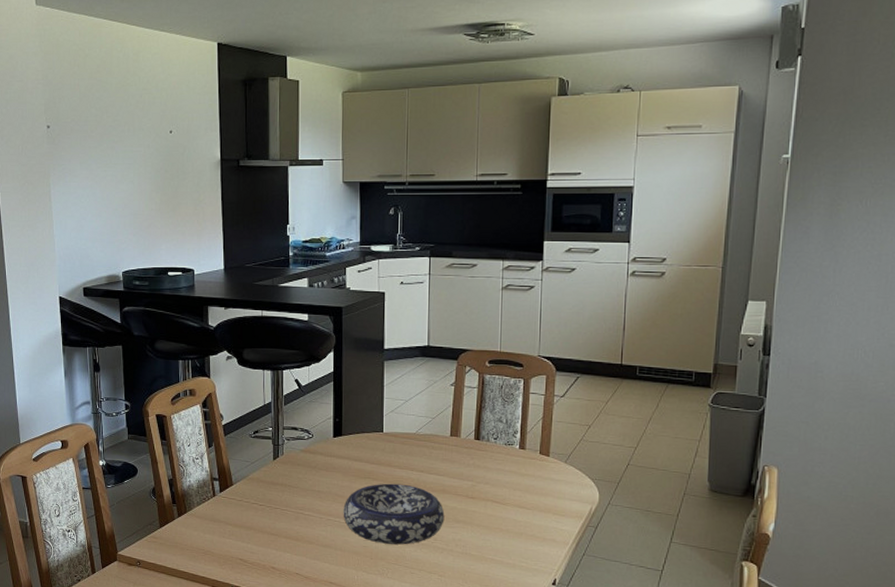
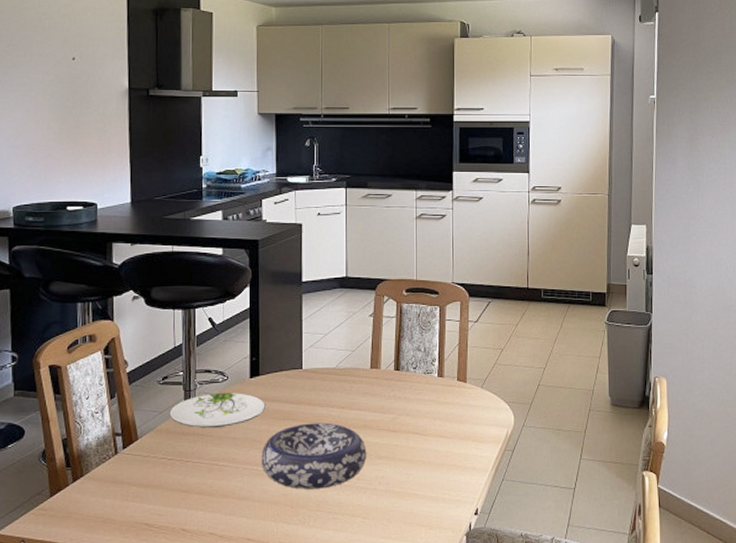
plate: none [260,449,348,480] -> present [169,393,265,428]

